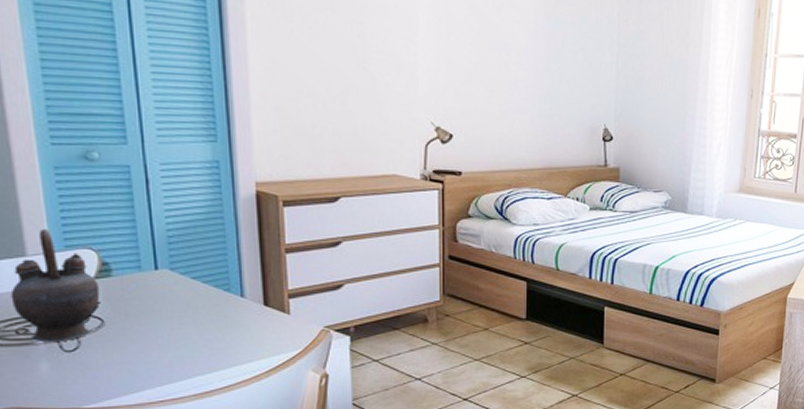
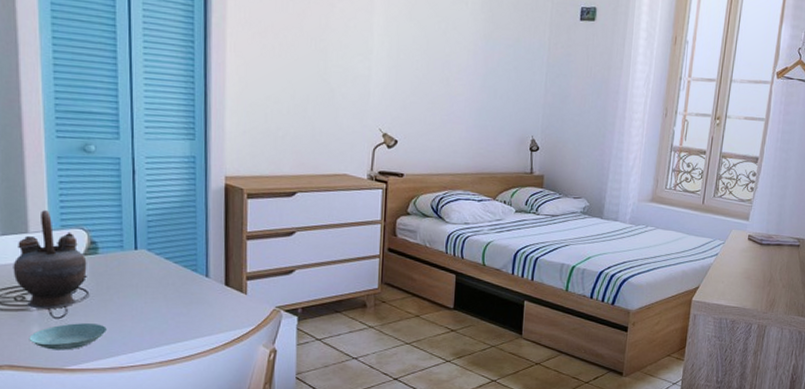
saucer: none [37,355,129,388] -> present [29,323,107,350]

